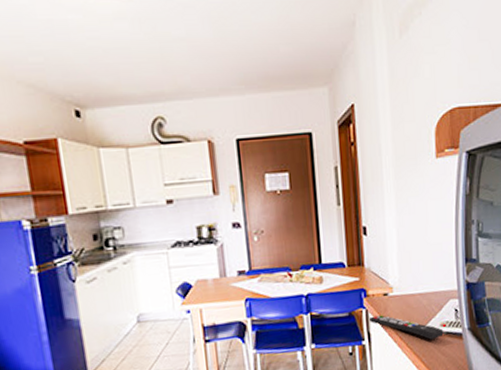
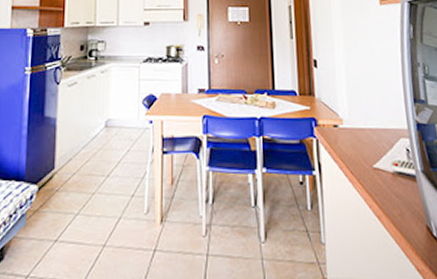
remote control: present [368,315,444,340] -> none [319,146,396,178]

